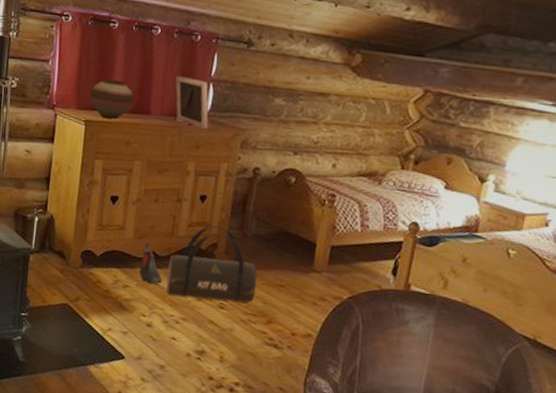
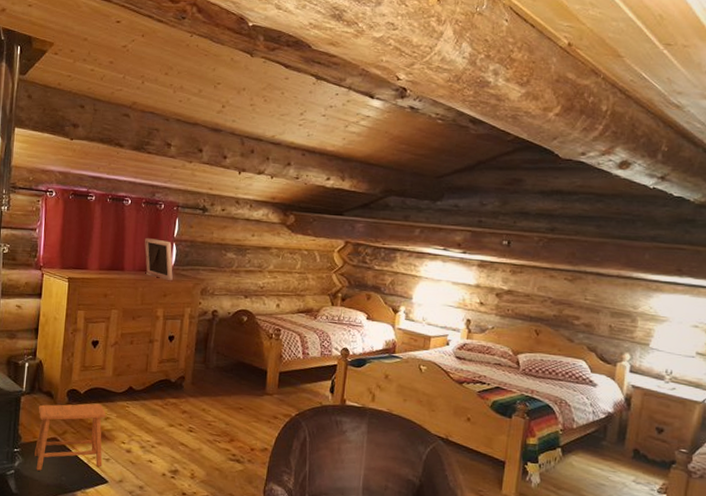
stool: none [44,265,125,341] -> present [35,403,106,471]
vase: present [89,79,134,120] -> none [72,242,110,276]
boot: present [139,243,162,285] -> none [118,380,139,415]
duffel bag: present [166,225,258,303] -> none [142,361,220,426]

